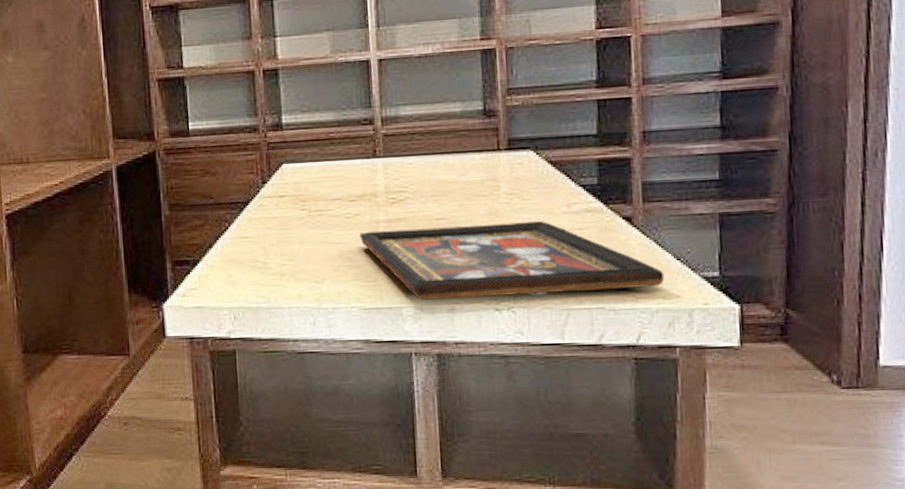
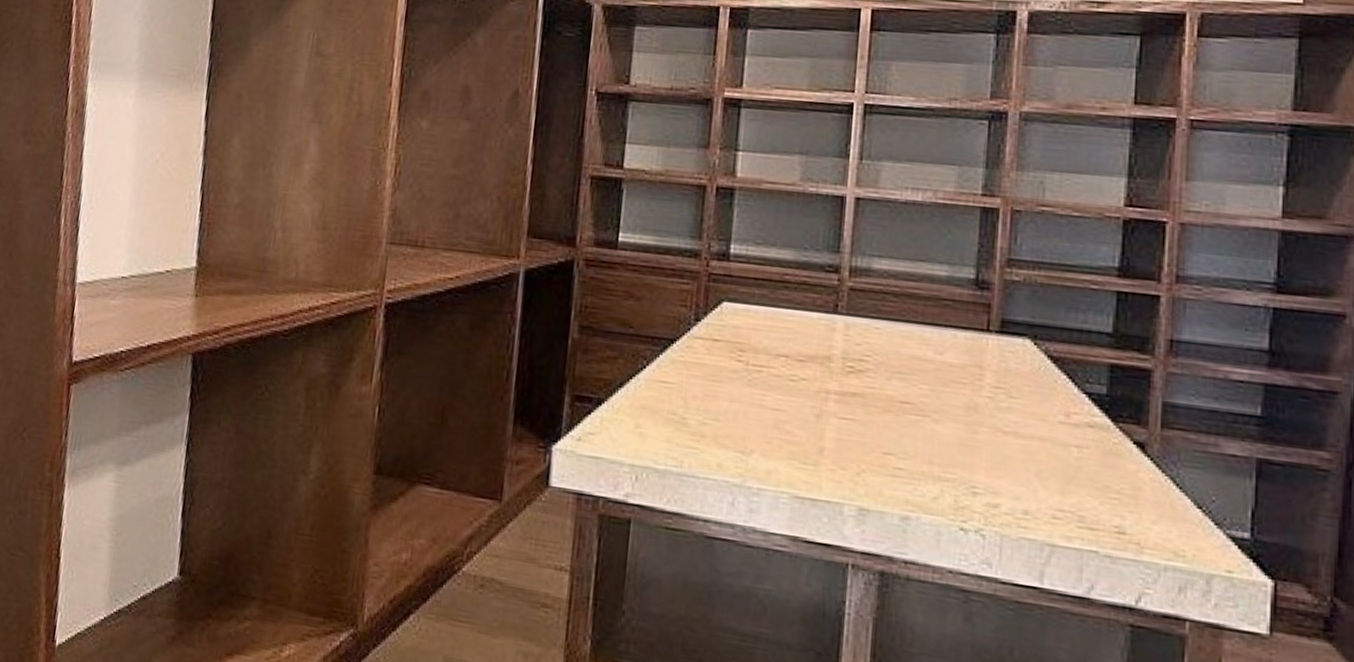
decorative tray: present [360,221,665,300] -> none [804,401,1180,538]

